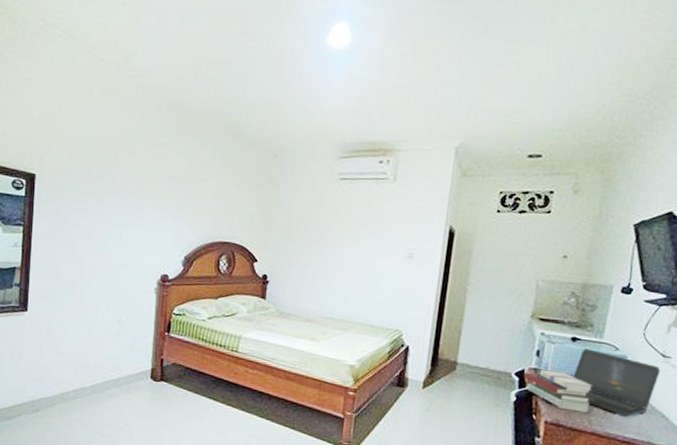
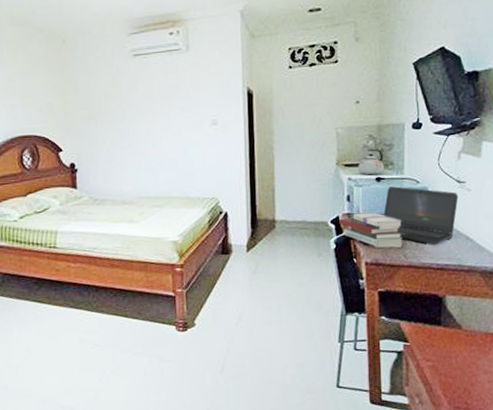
kettle: none [553,306,584,335] -> present [358,148,385,176]

